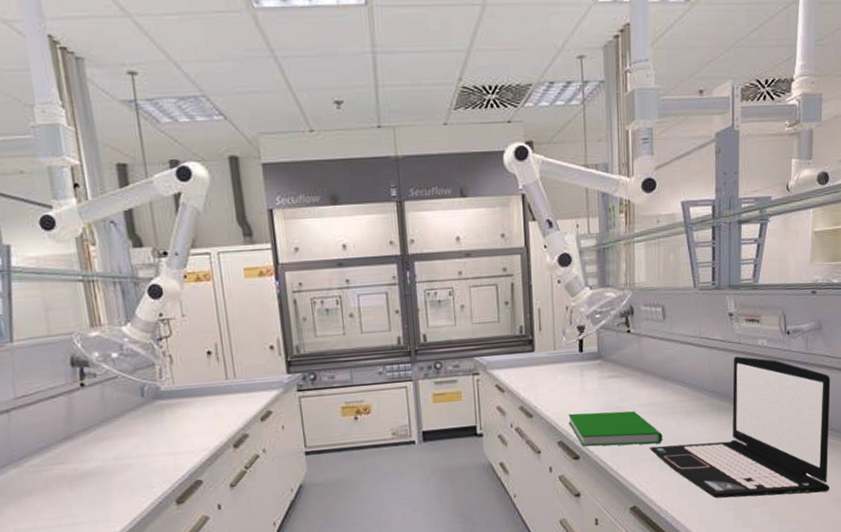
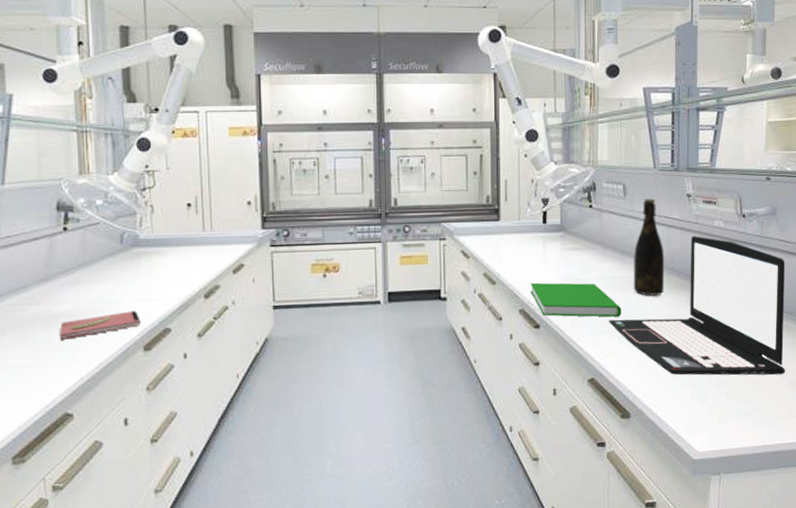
notebook: none [88,464,171,498] -> present [60,310,141,340]
bottle: none [674,320,707,421] -> present [633,199,665,296]

